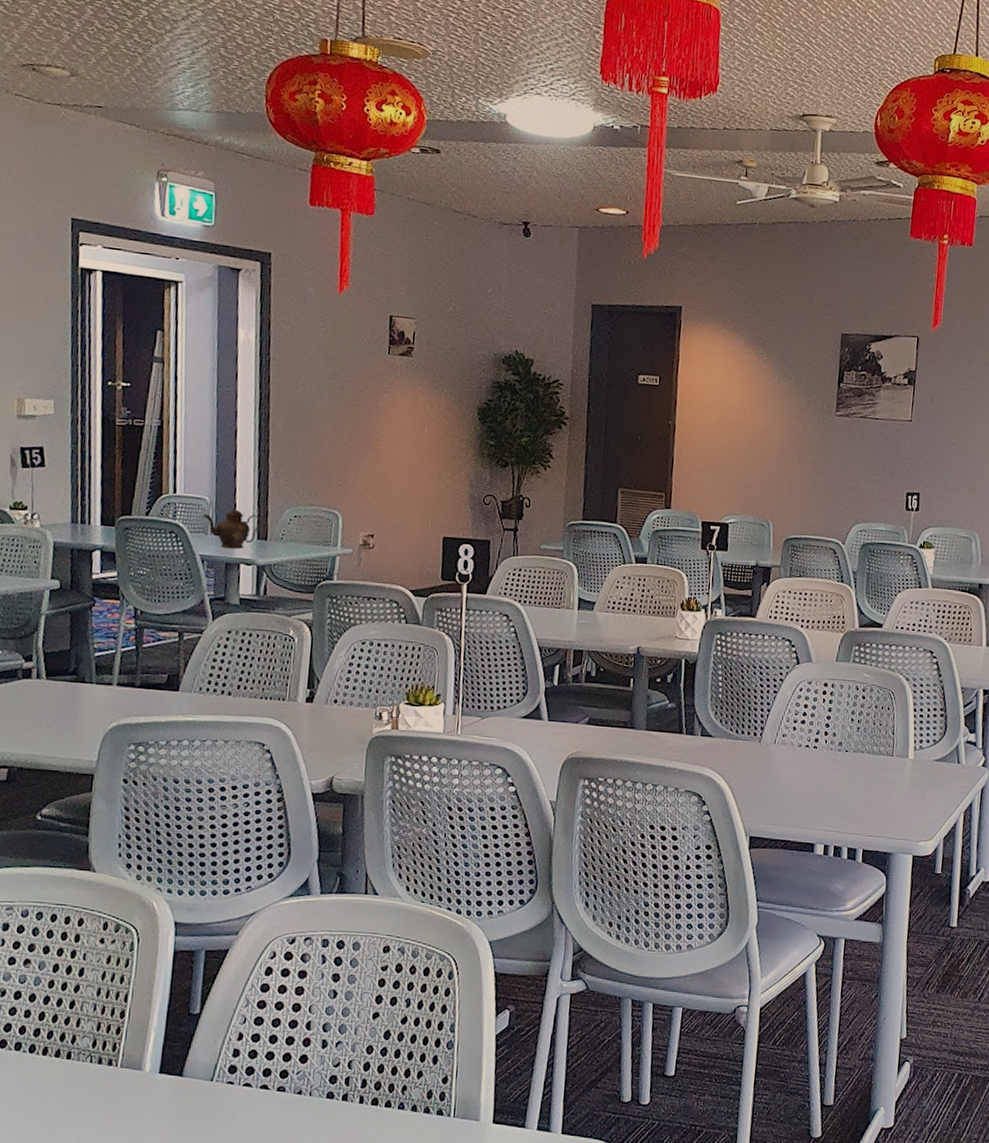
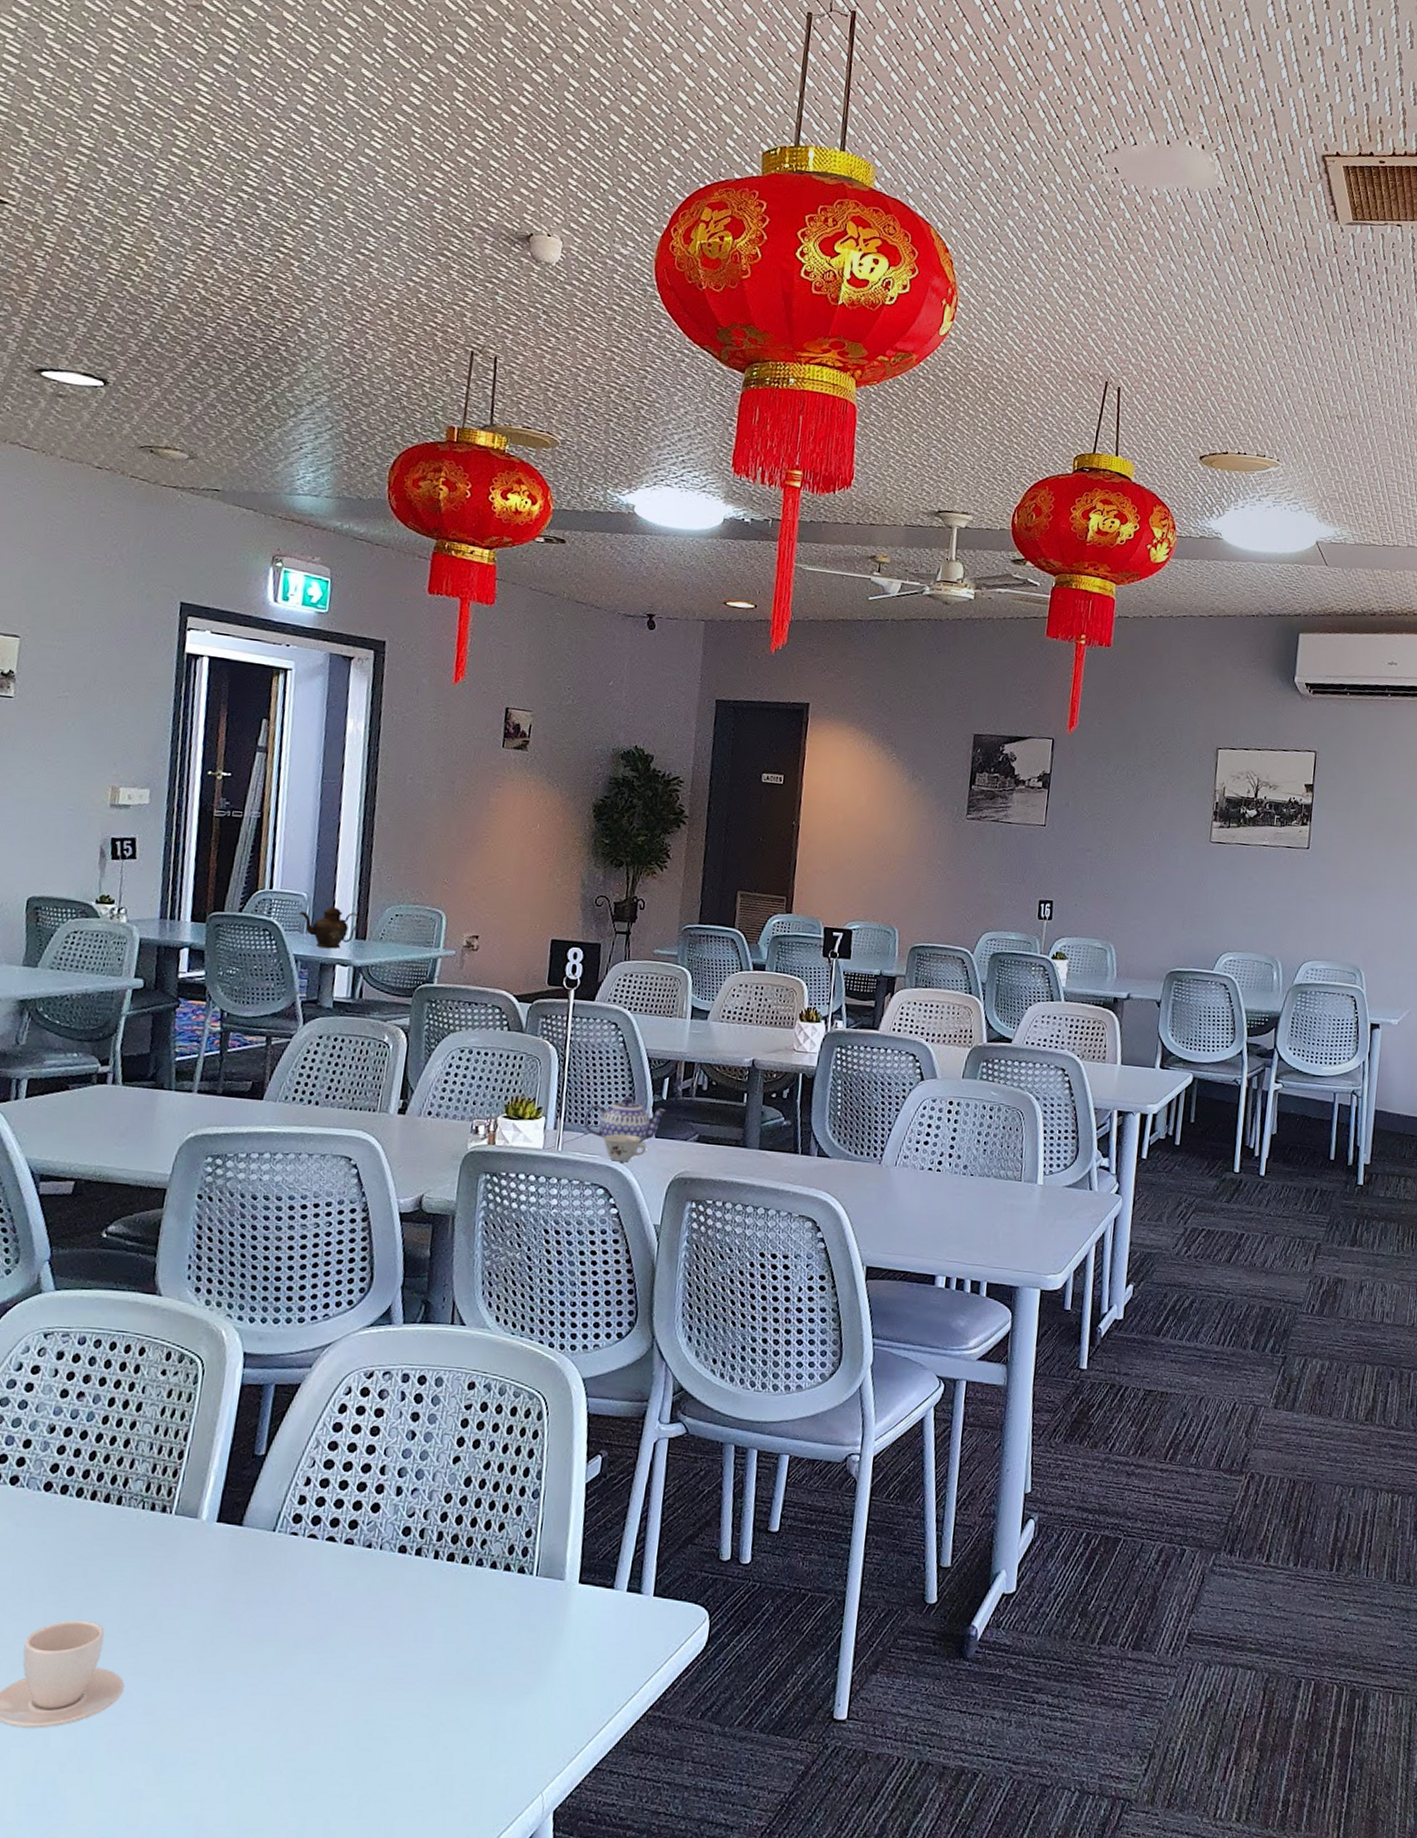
teapot: none [480,683,558,727] -> present [583,1096,666,1144]
teacup: none [499,717,540,744] -> present [603,1133,646,1162]

